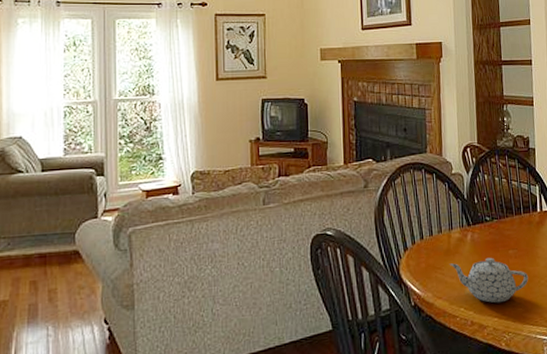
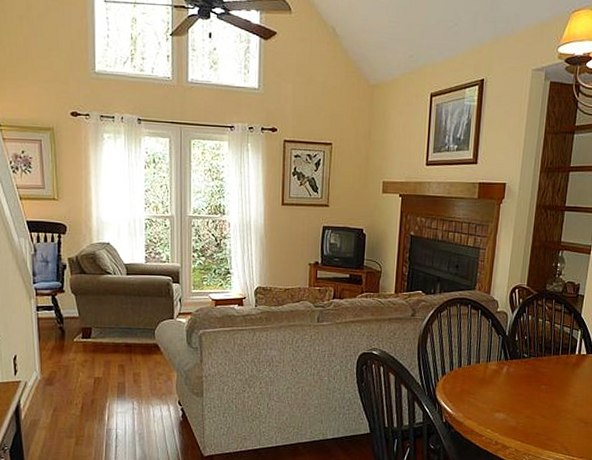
teapot: present [450,257,529,303] -> none [483,389,556,429]

